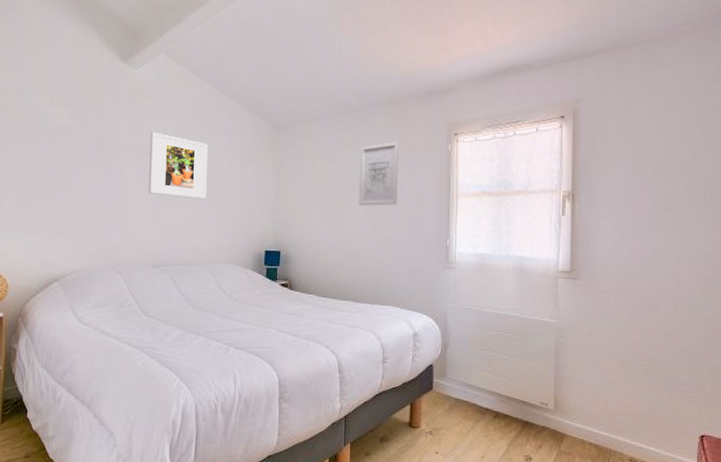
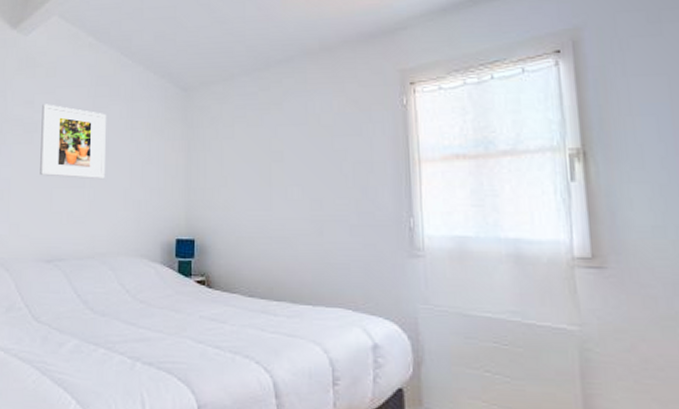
wall art: present [359,141,399,206] -> none [289,96,340,179]

